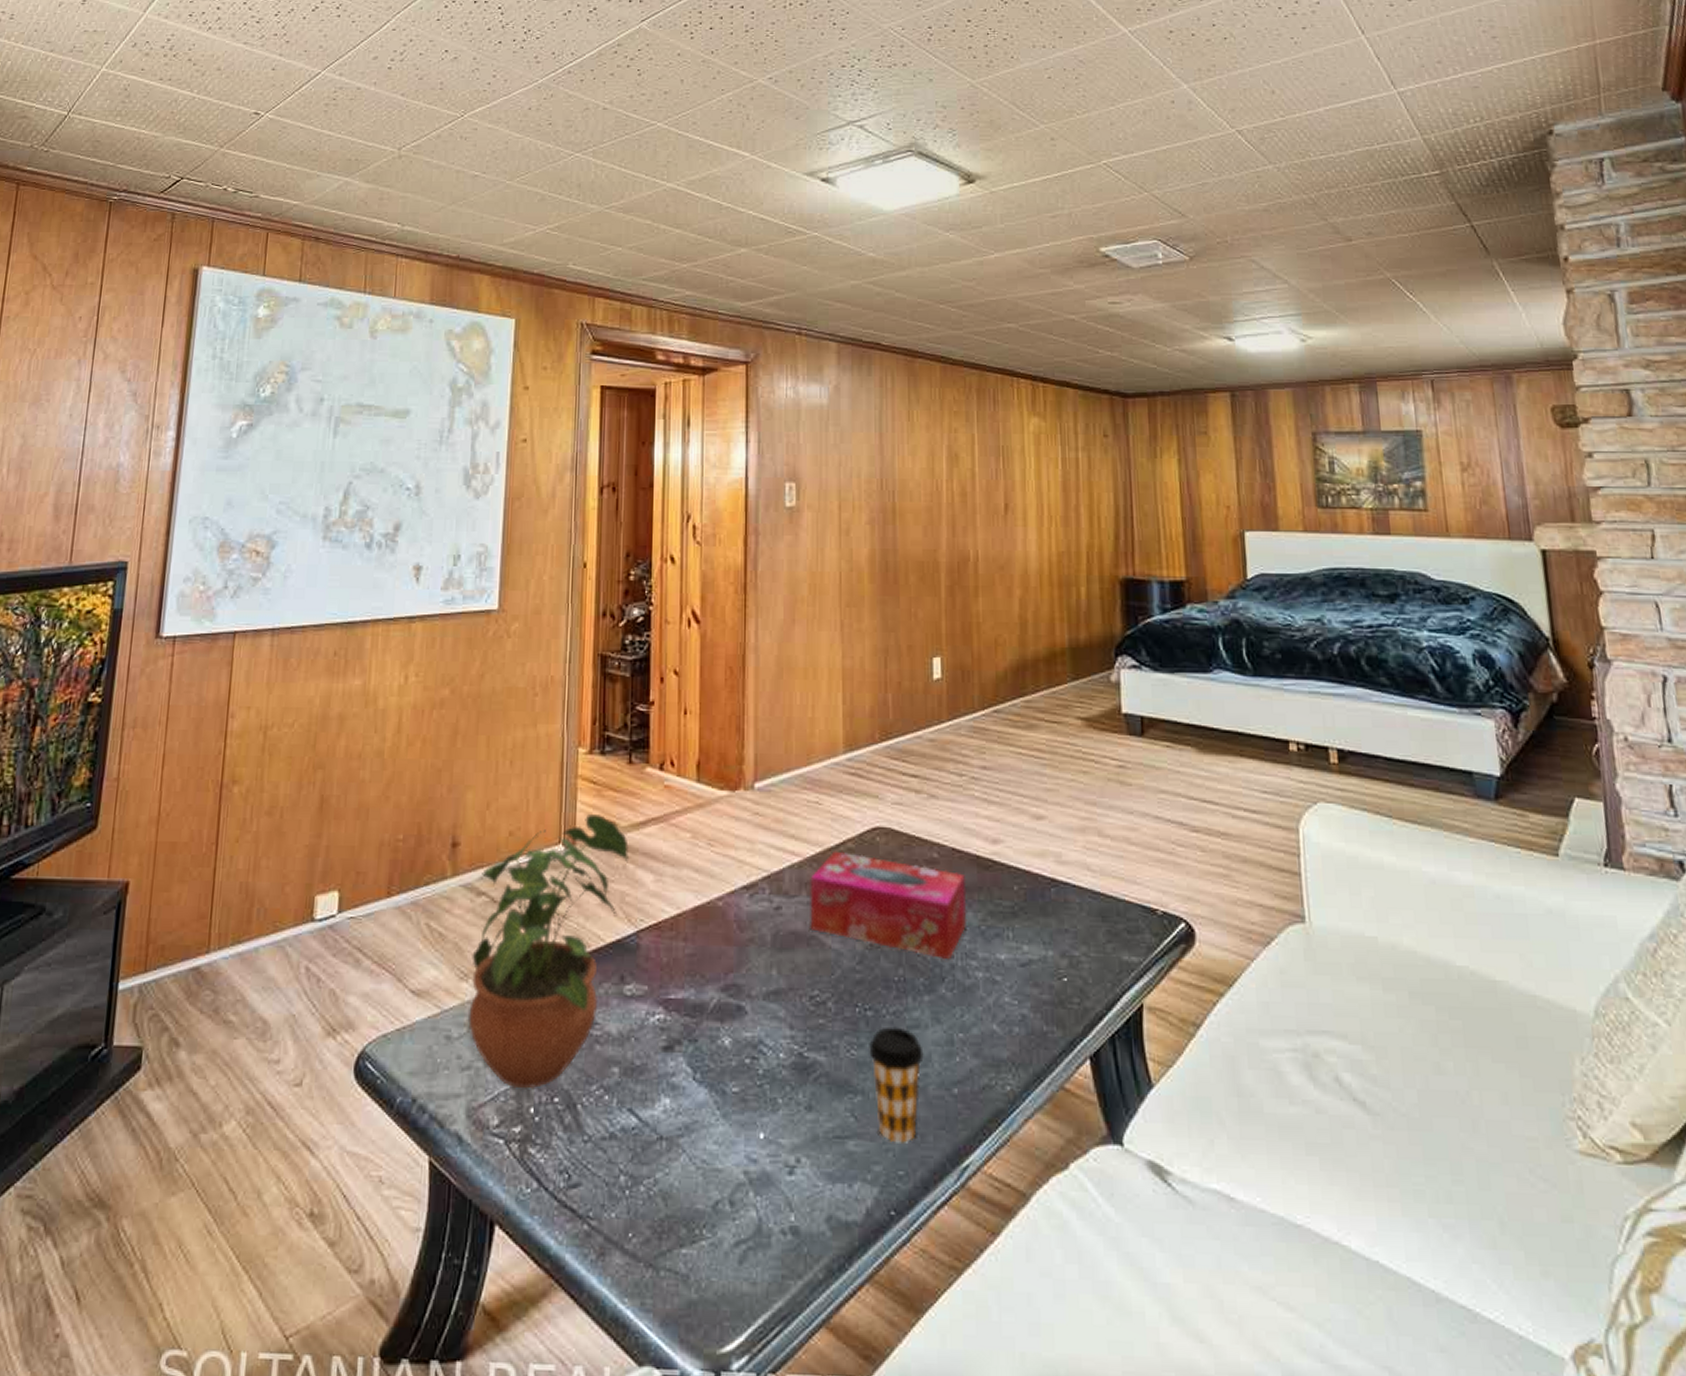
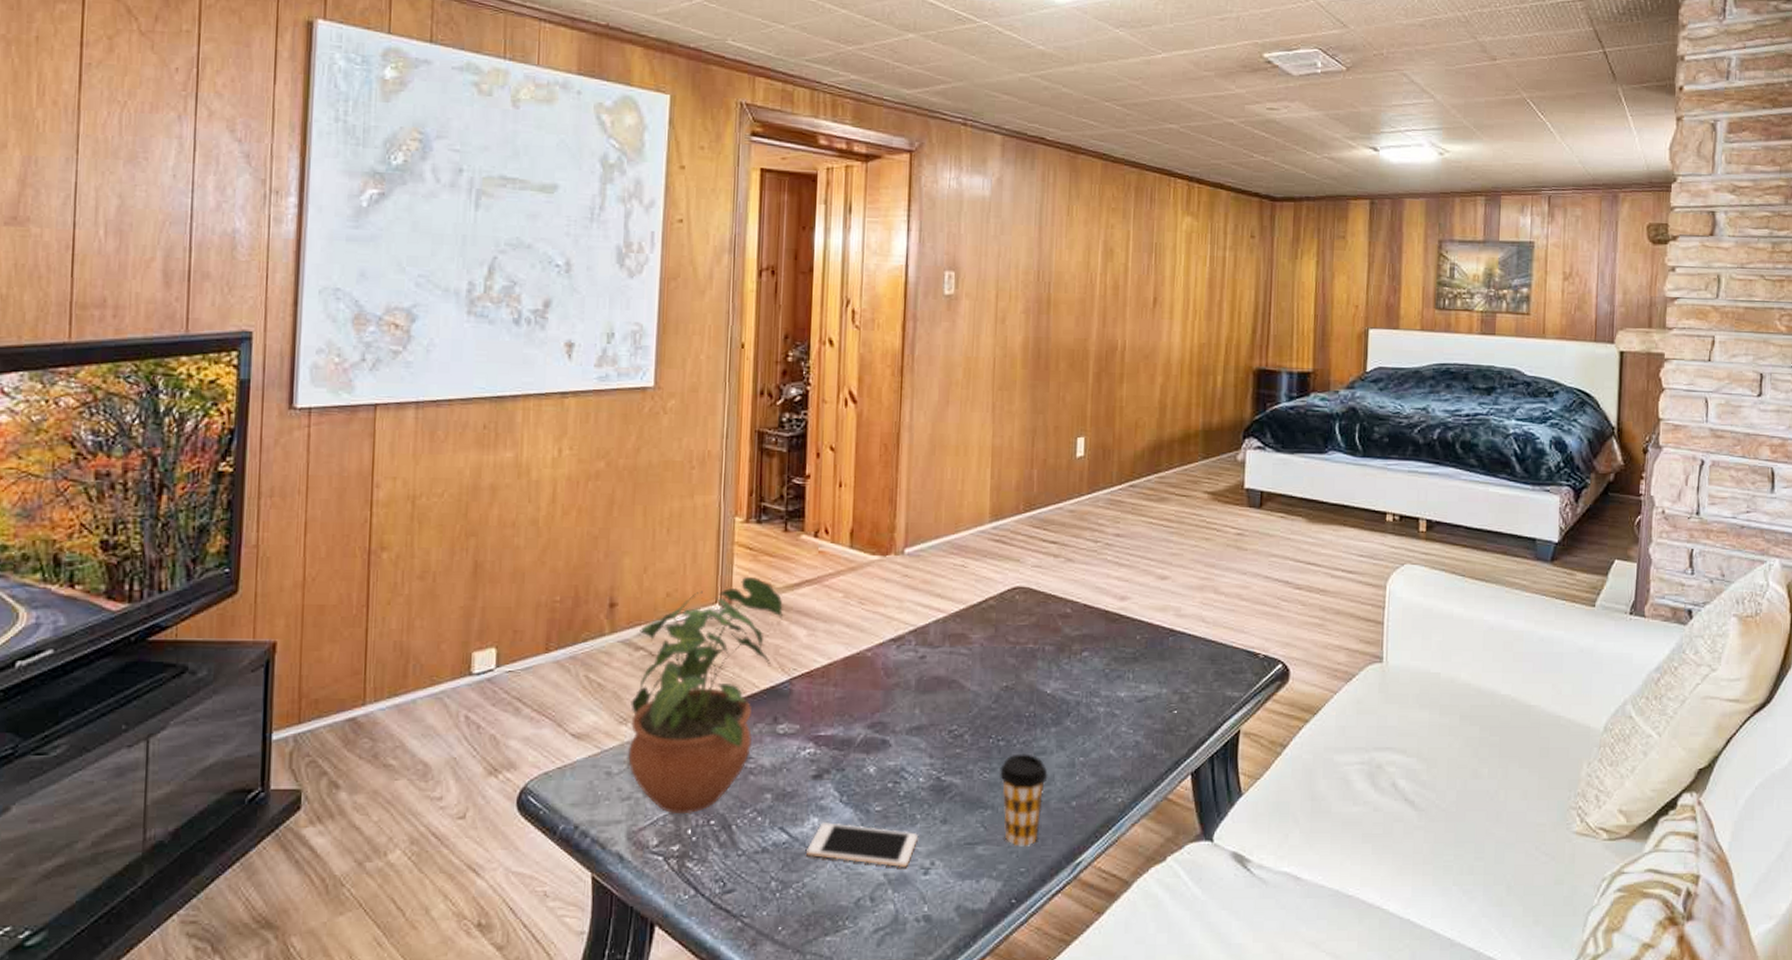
cell phone: none [657,1104,782,1165] -> present [805,822,919,868]
tissue box: present [810,851,967,960] -> none [951,607,1095,698]

